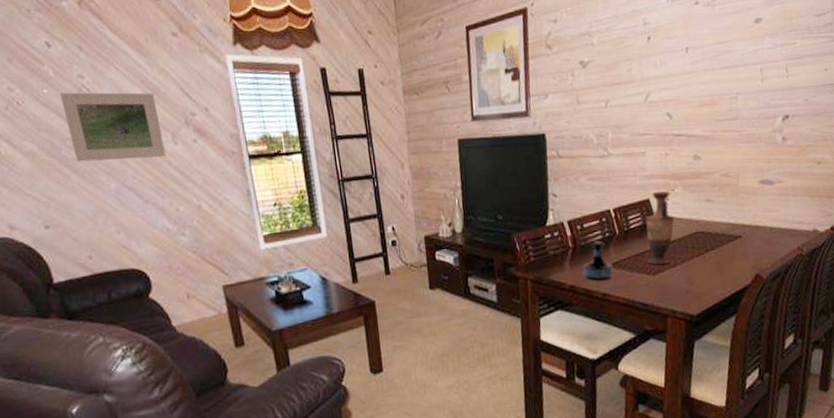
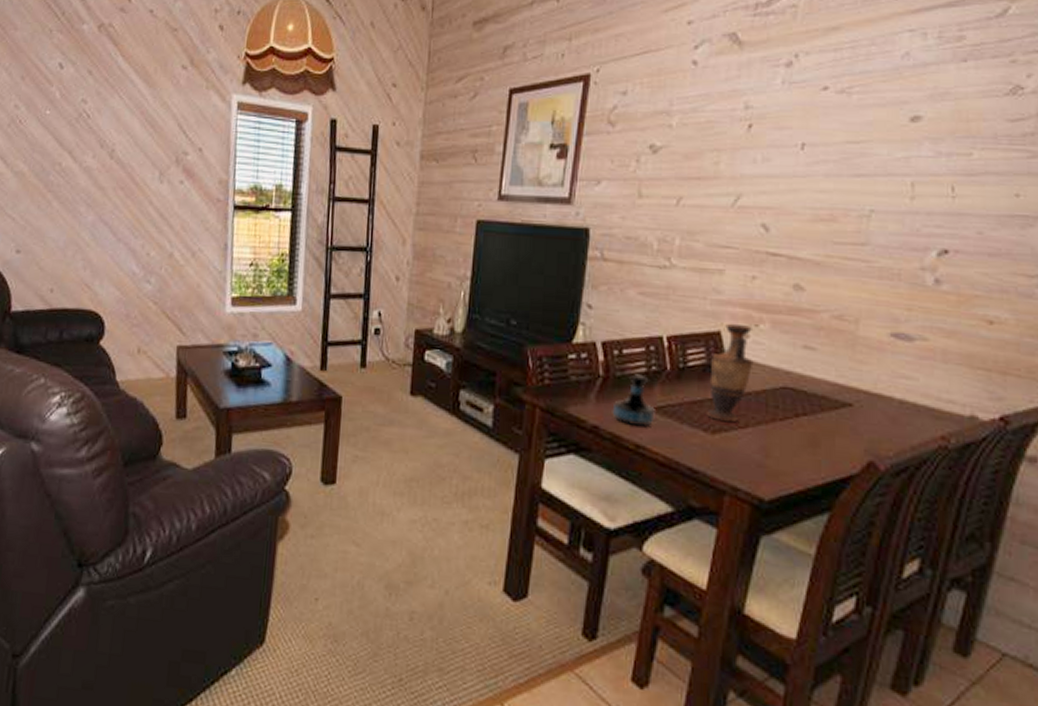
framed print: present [60,92,166,162] -> none [60,116,151,195]

